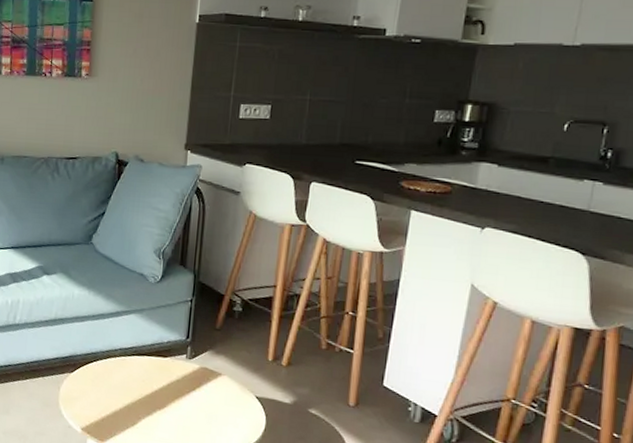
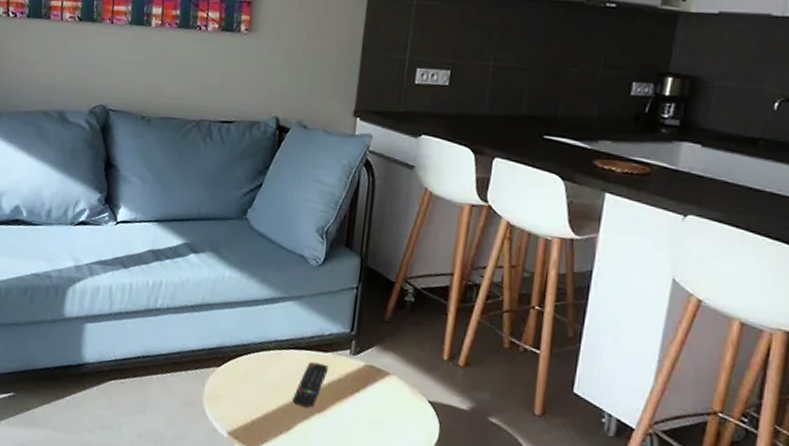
remote control: none [137,366,168,405] -> present [292,361,329,408]

